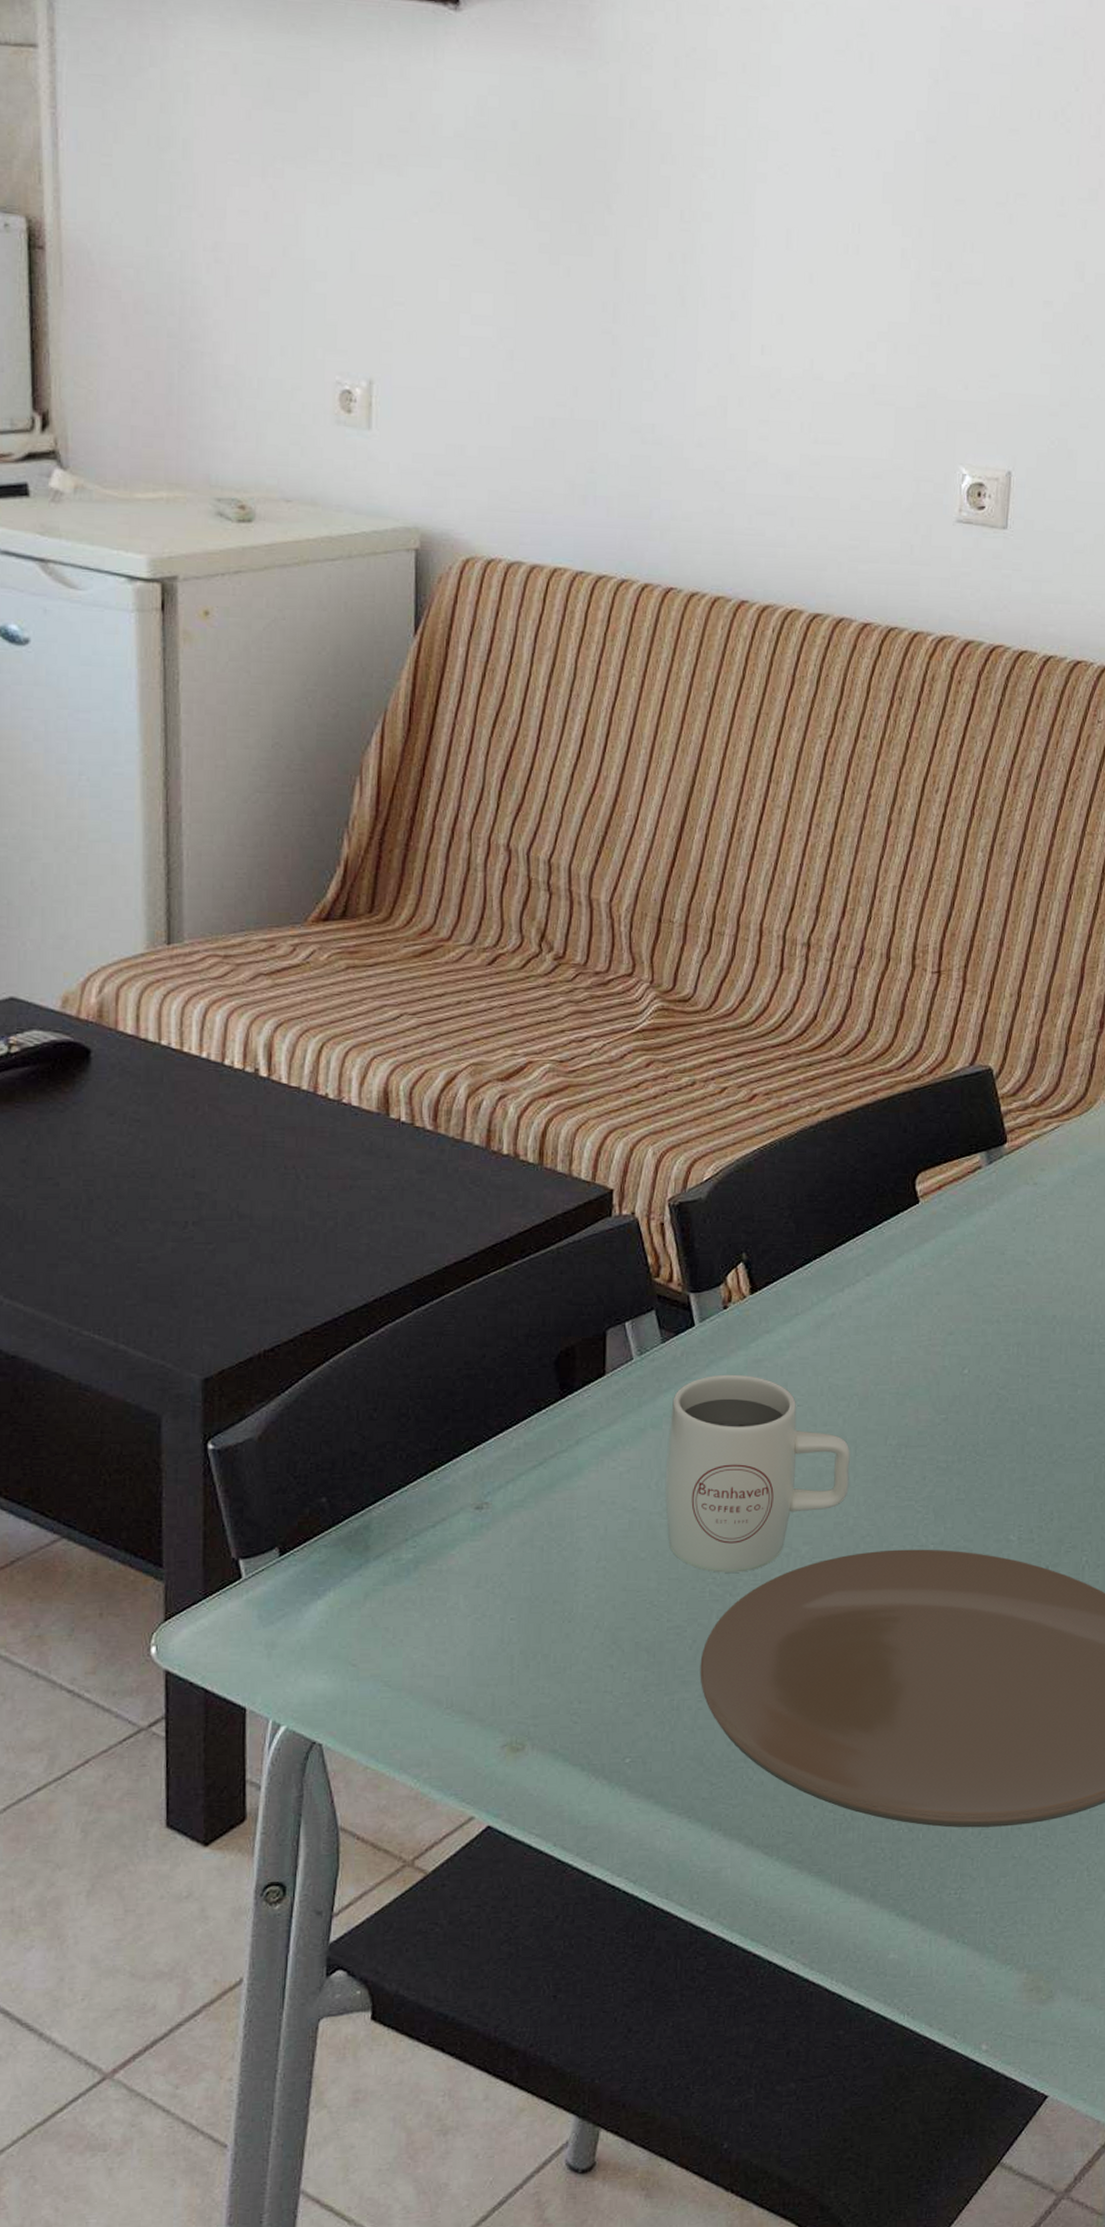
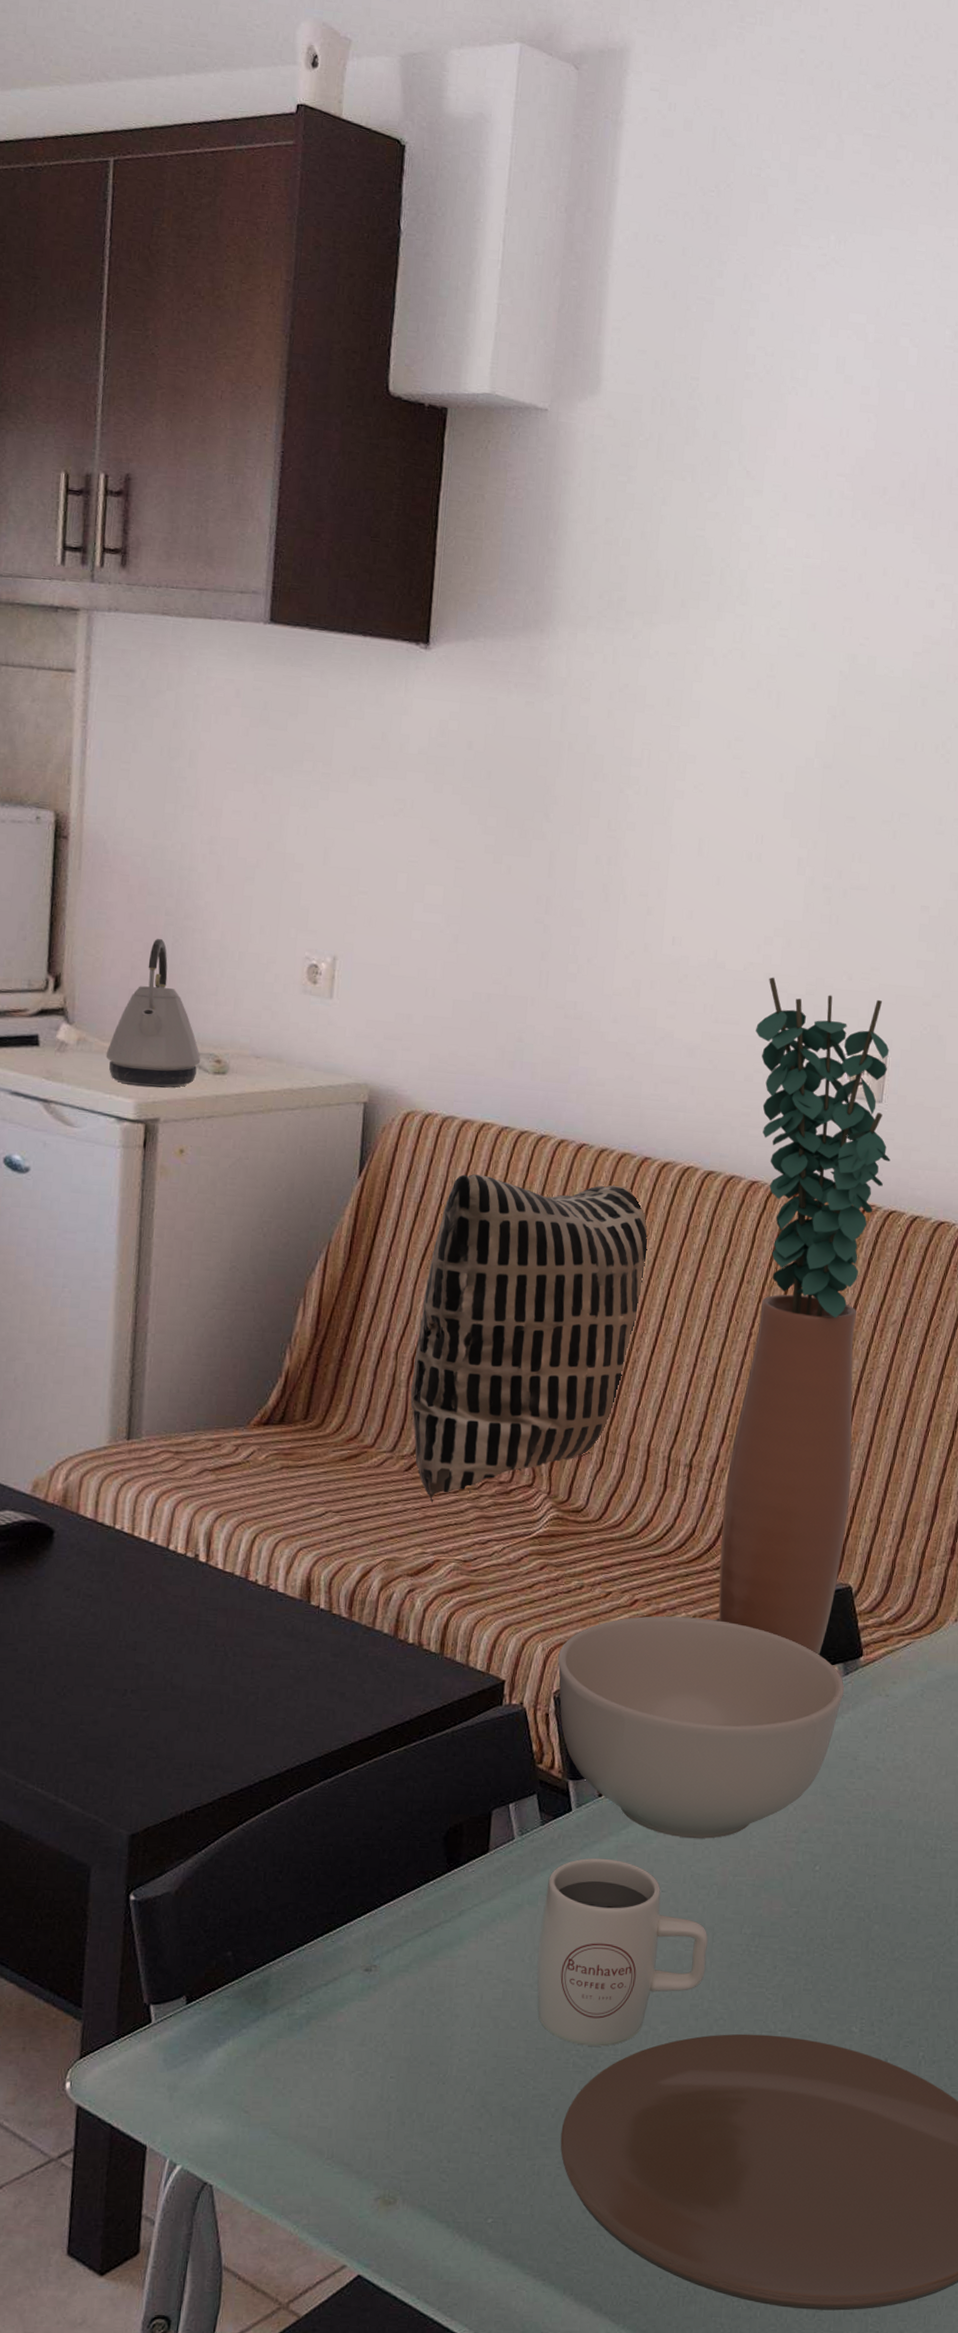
kettle: none [109,364,222,541] -> present [105,938,201,1088]
cushion: none [488,627,749,999] -> present [410,1174,647,1503]
bowl: none [671,1110,989,1348] -> present [558,1615,845,1839]
vase: none [845,388,1019,1144] -> present [718,977,890,1655]

